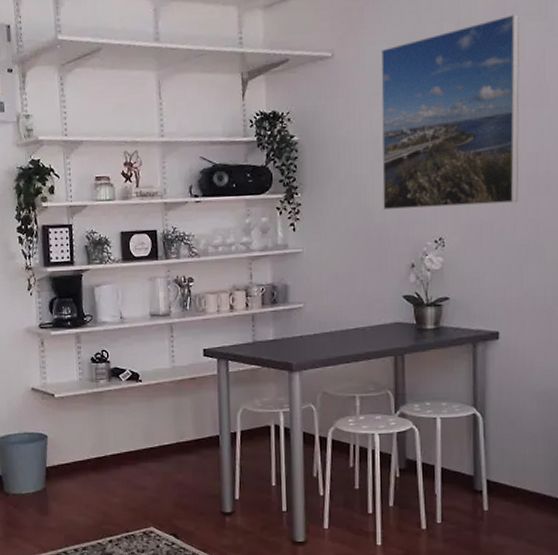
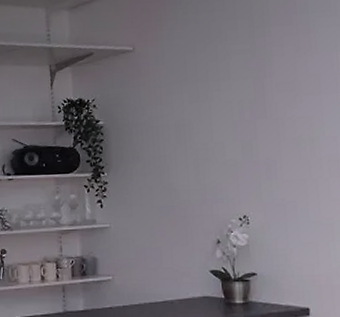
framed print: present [381,14,520,211] -> none [179,11,321,189]

